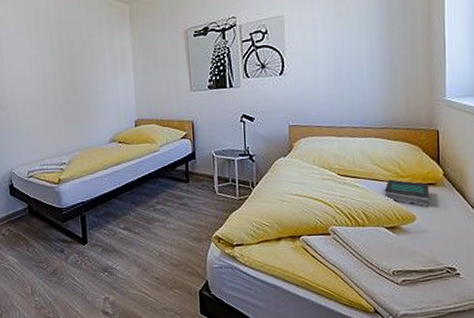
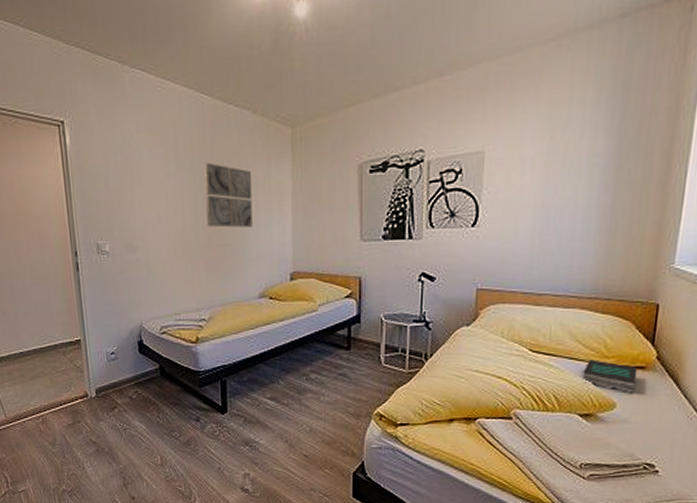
wall art: none [60,34,102,86] -> present [204,162,253,228]

